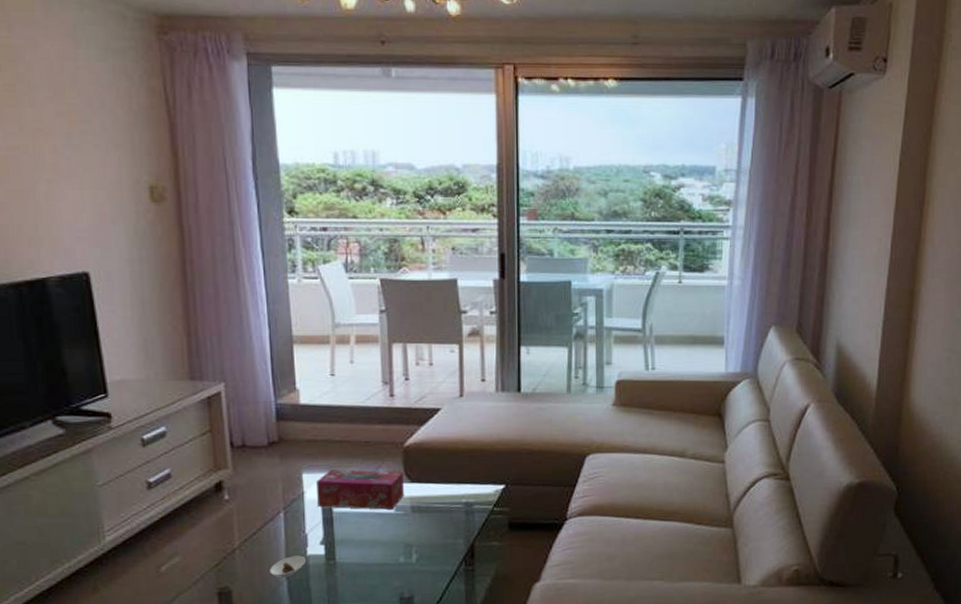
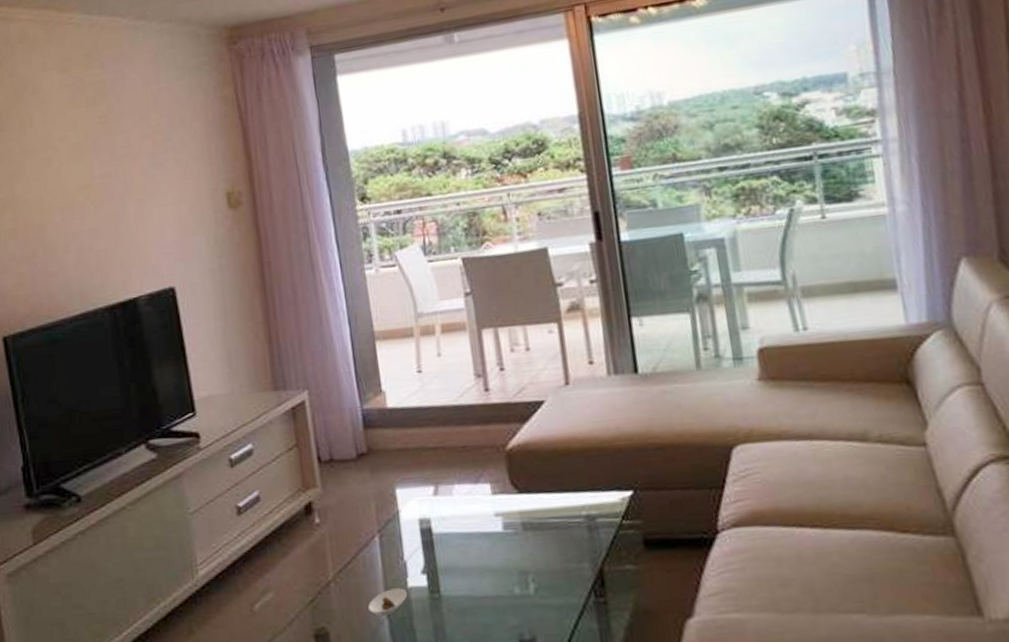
tissue box: present [315,469,404,510] -> none [410,480,512,529]

